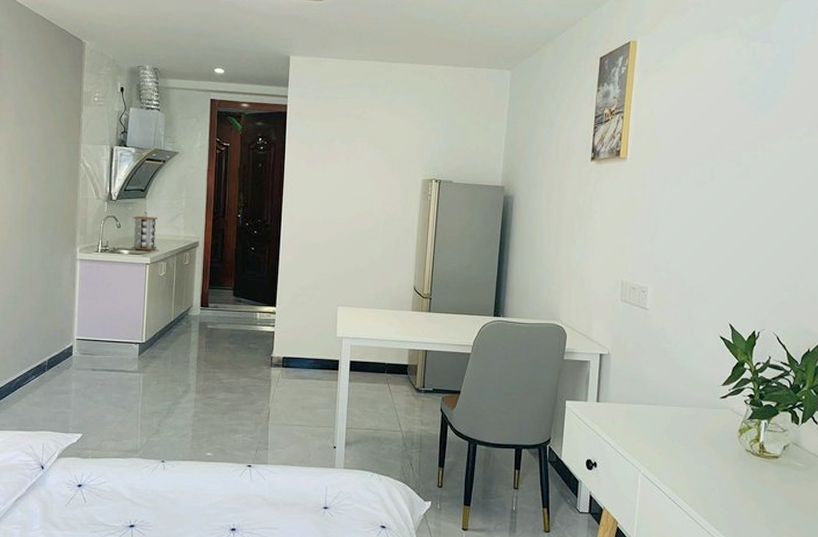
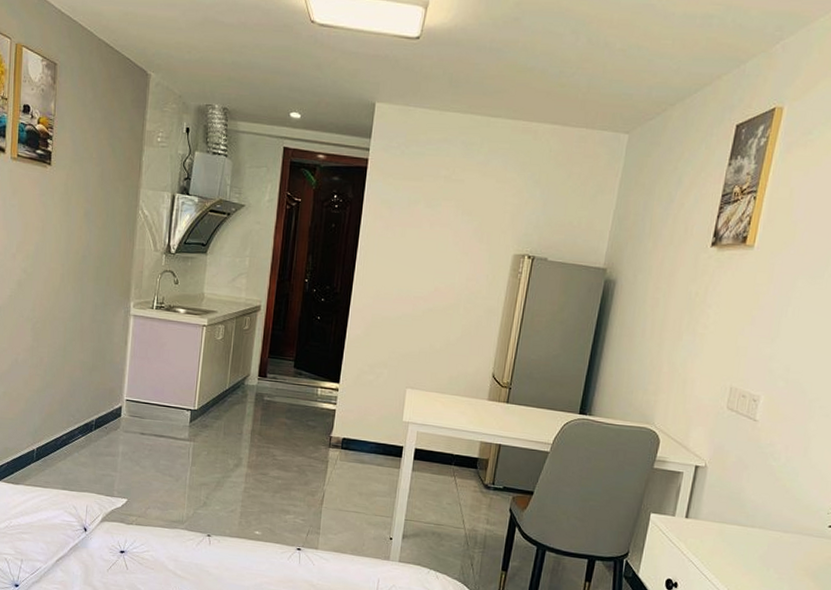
spice rack: present [131,211,158,250] -> none [188,268,218,312]

